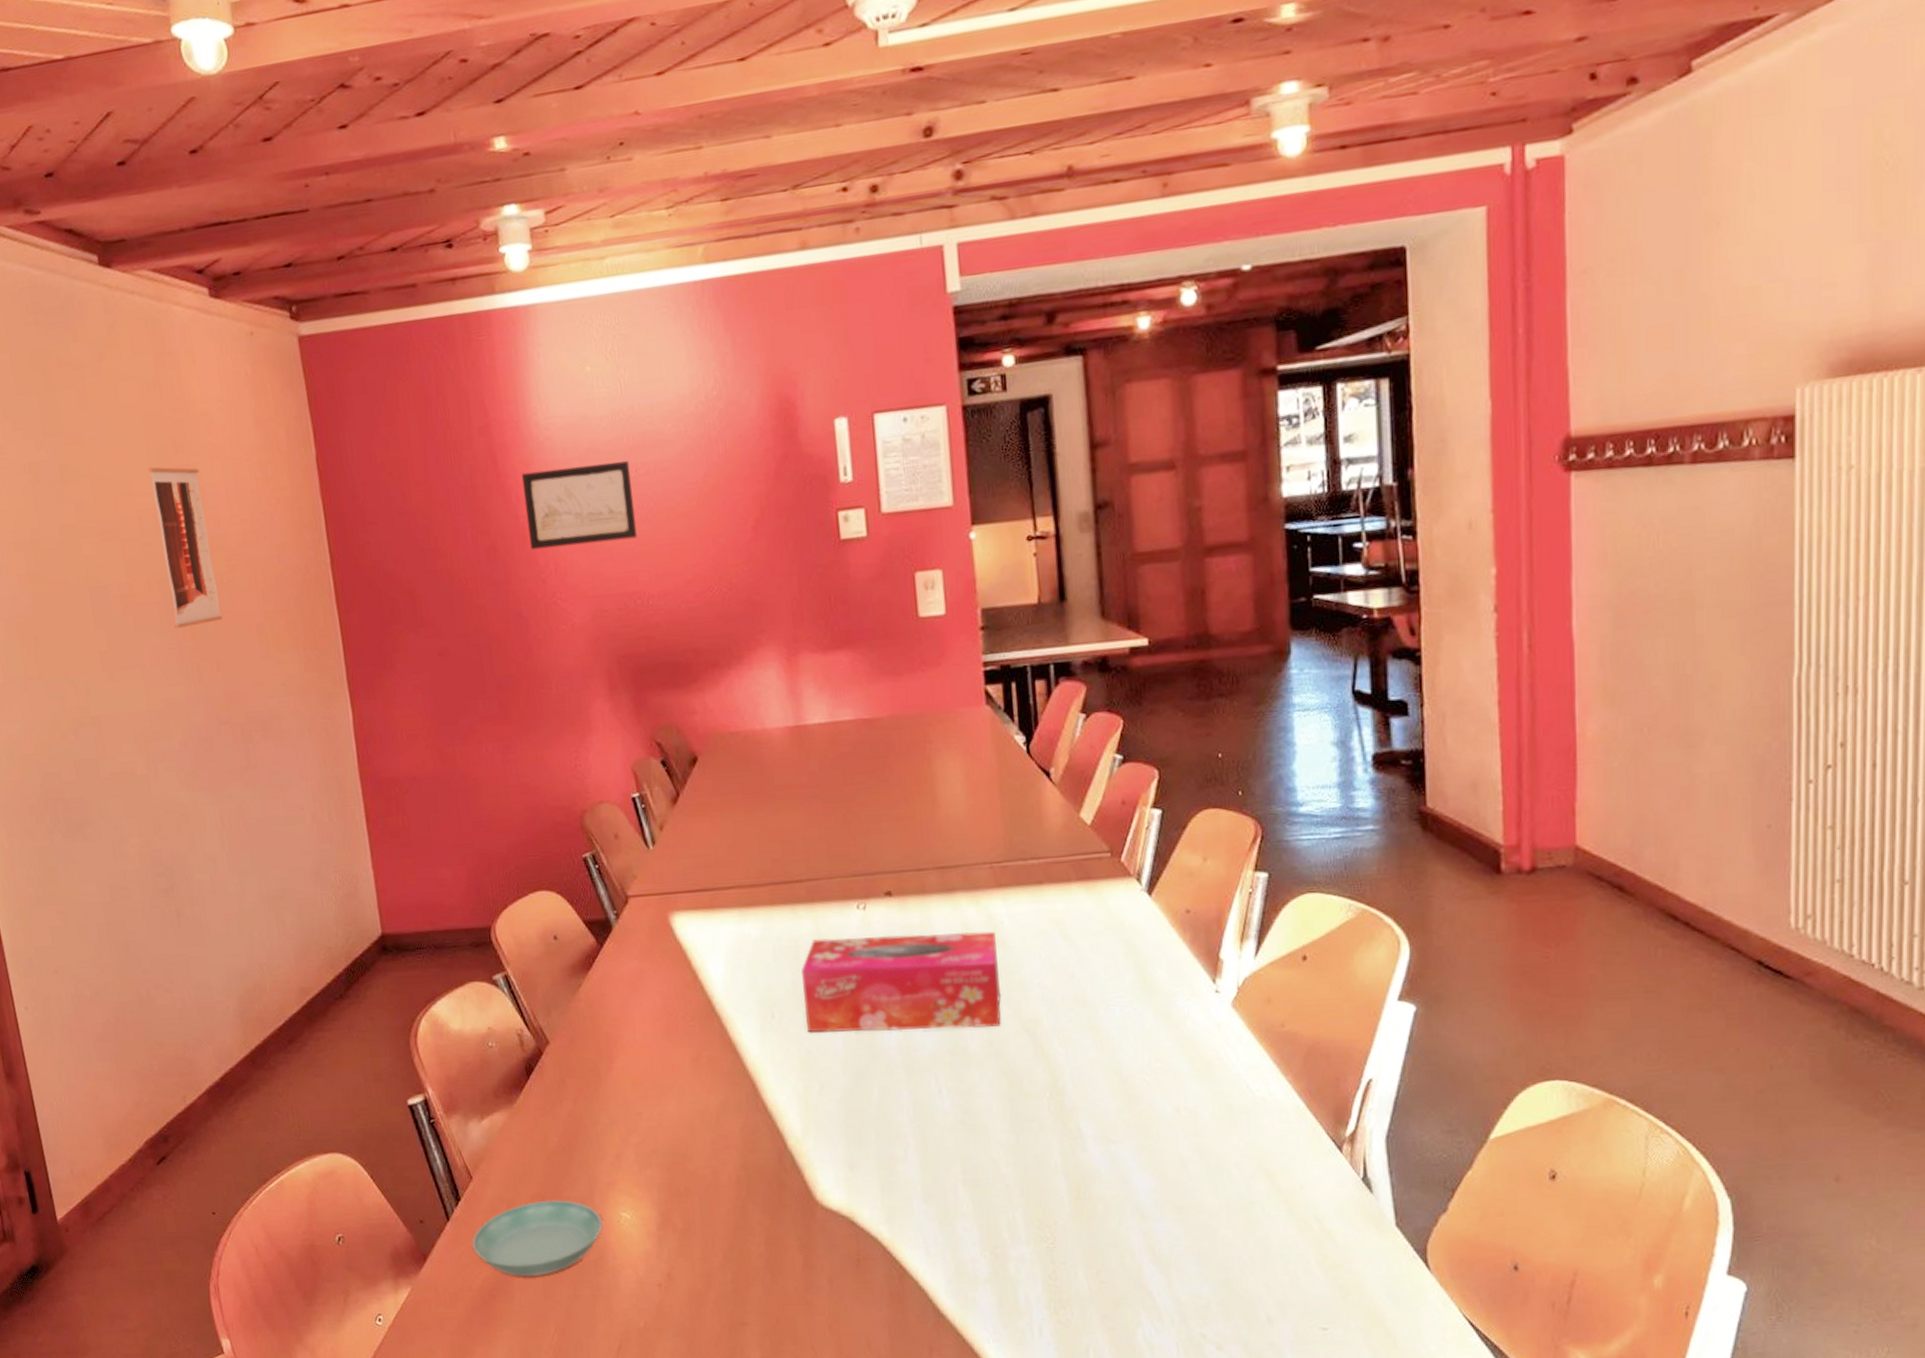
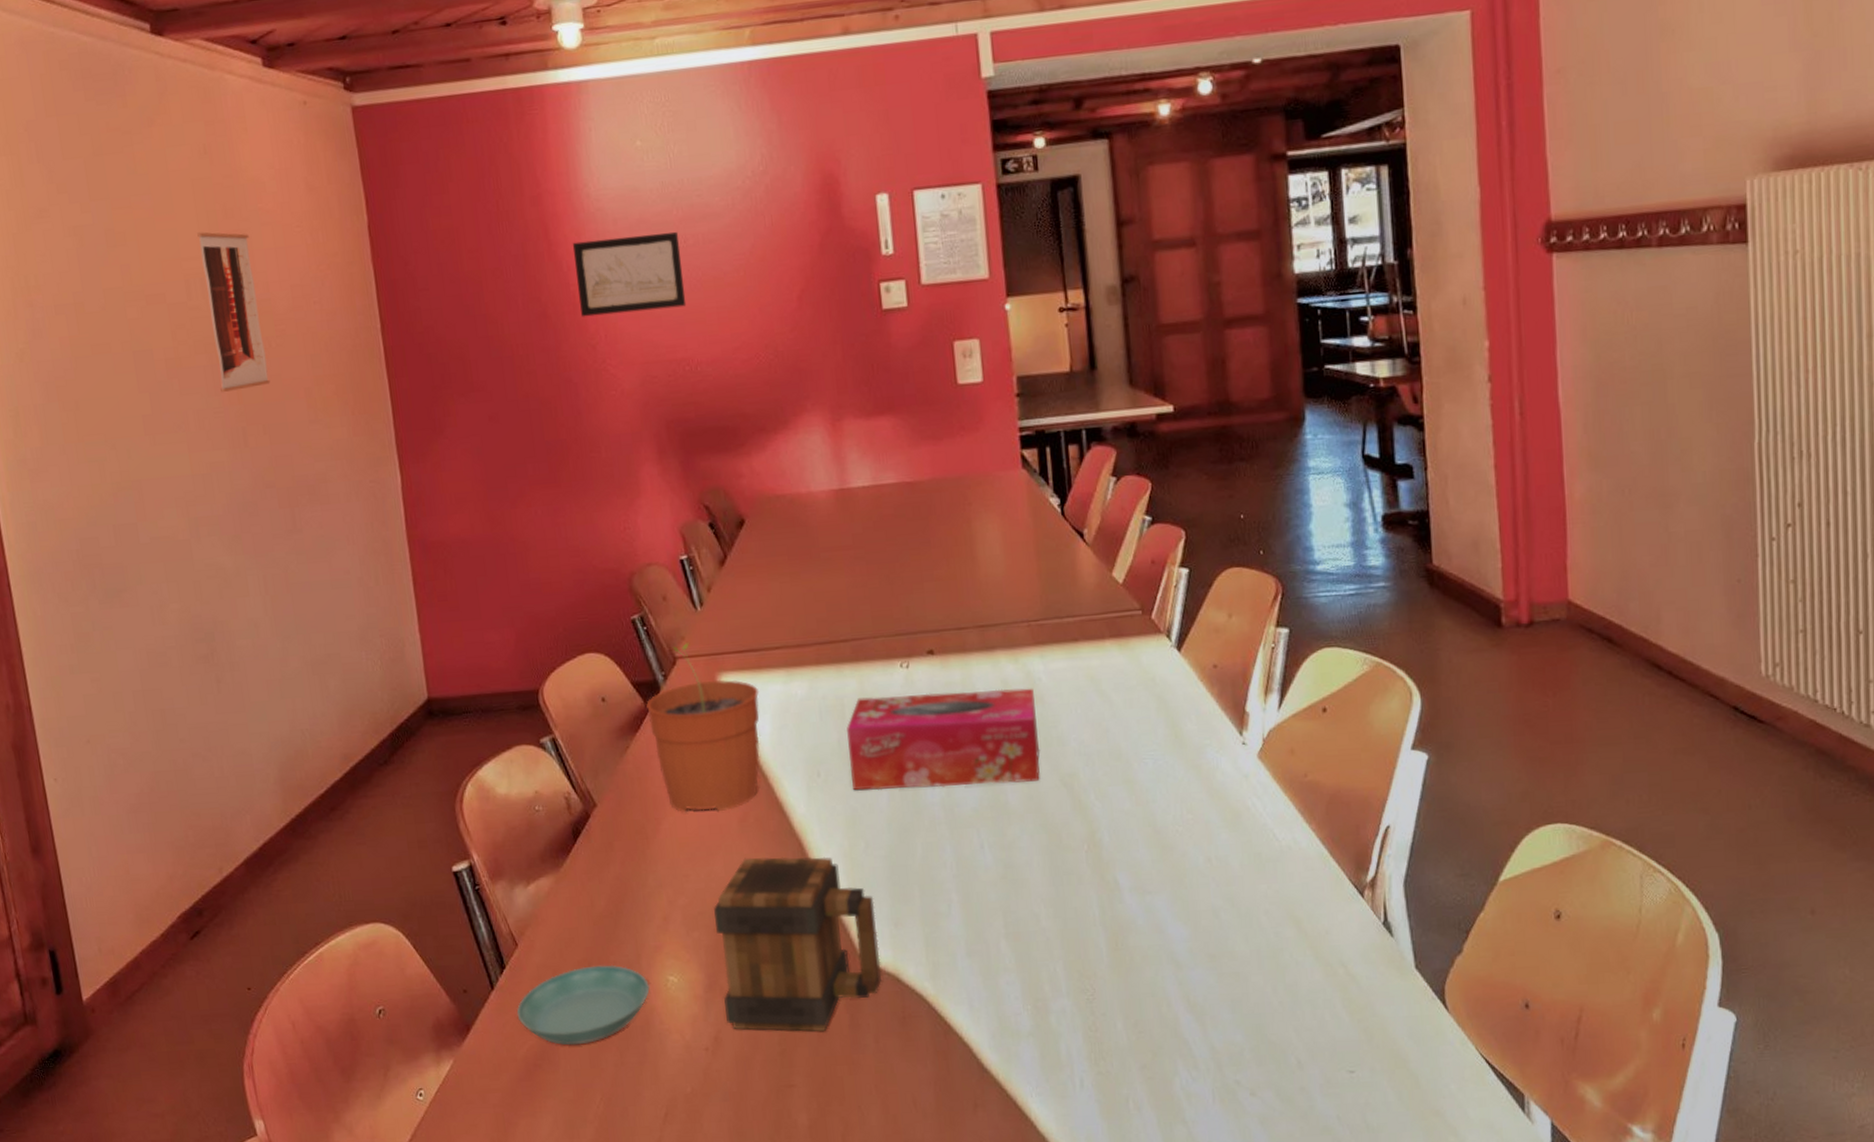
plant pot: none [598,880,713,1052] -> present [646,641,760,813]
mug: none [667,1097,837,1271] -> present [714,857,883,1032]

